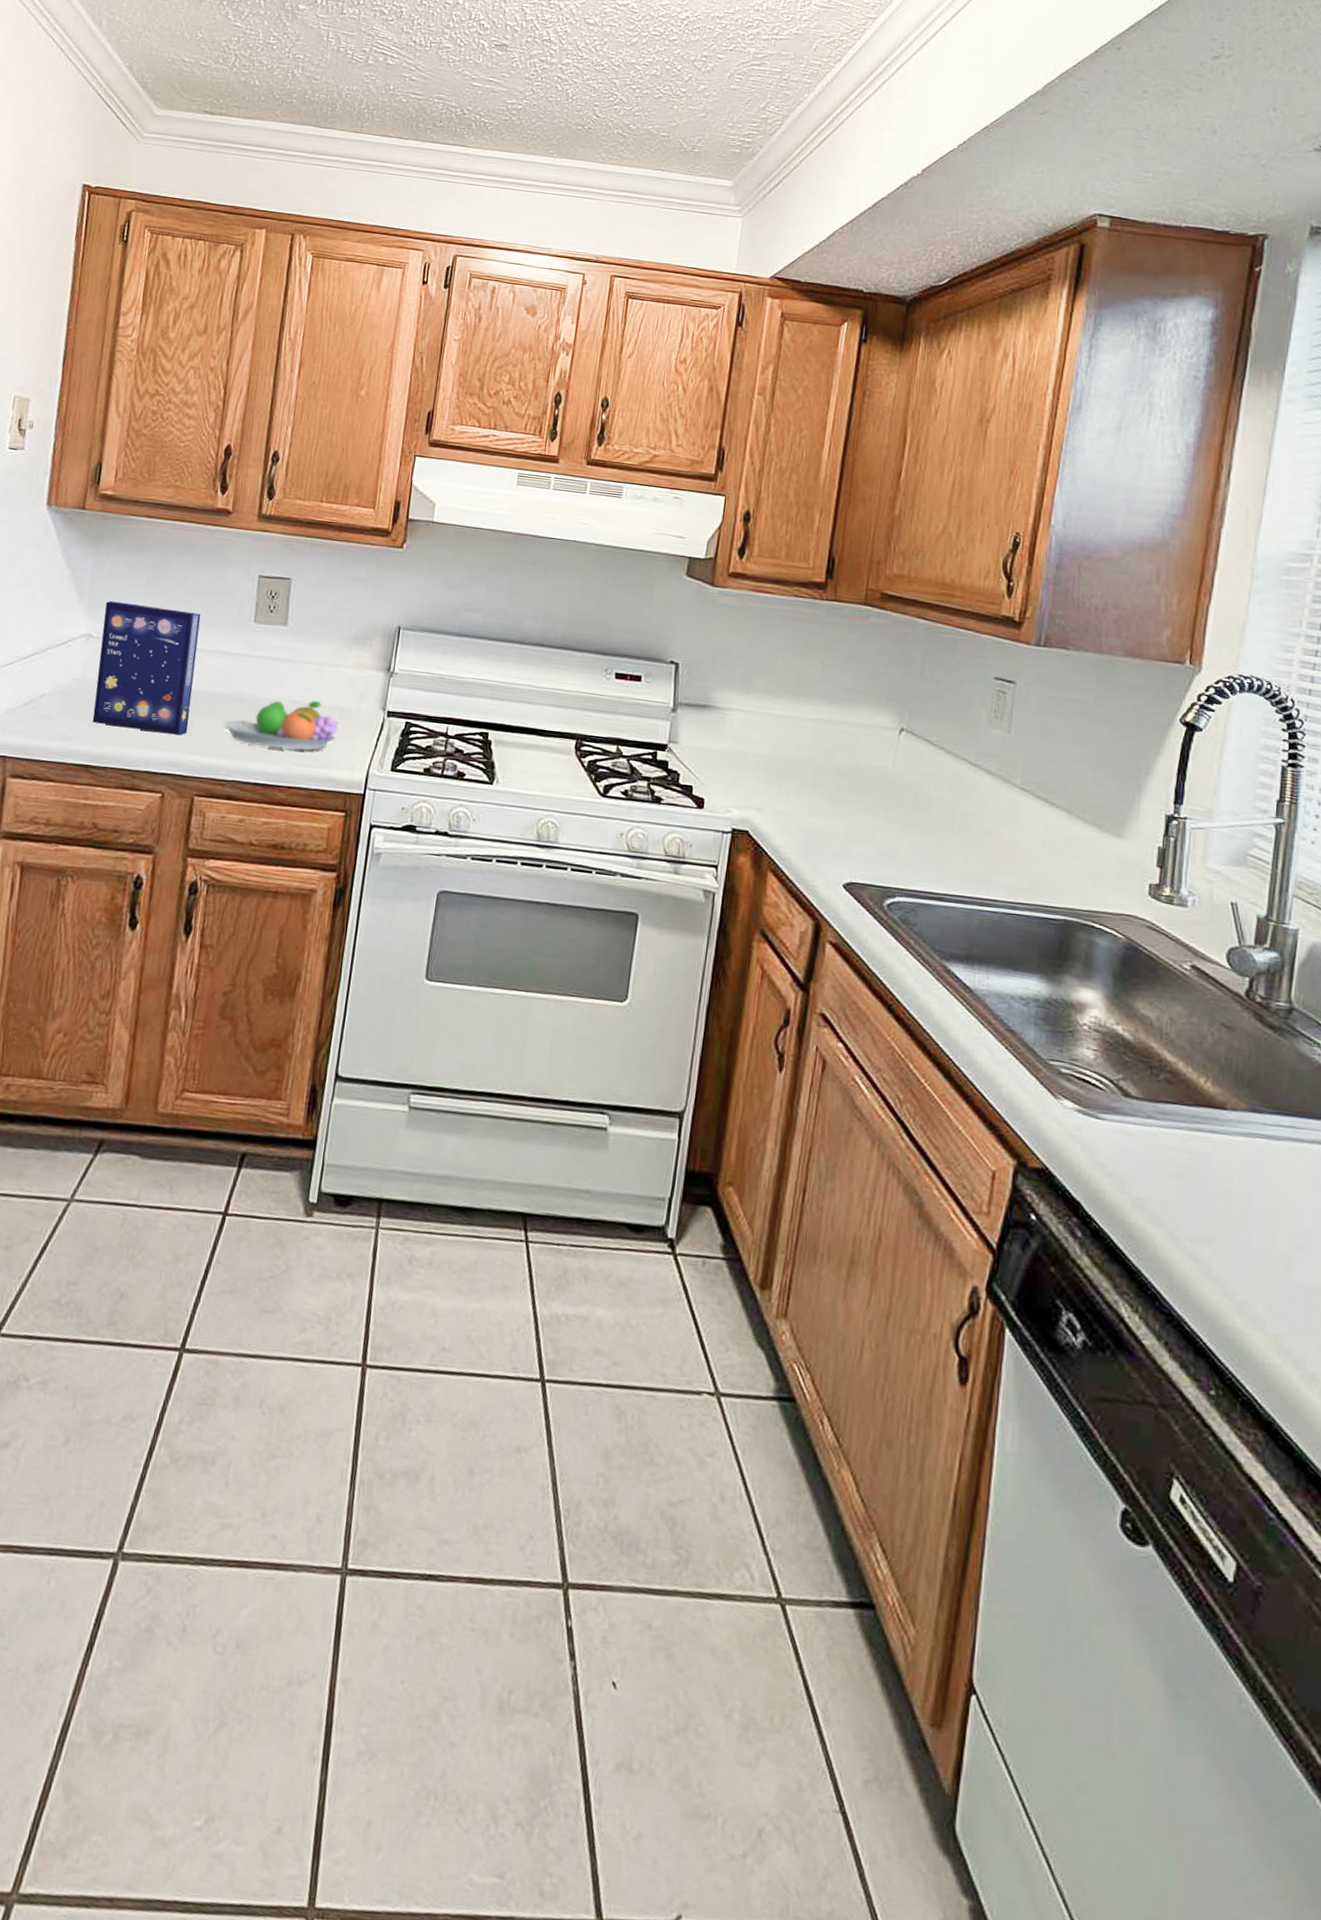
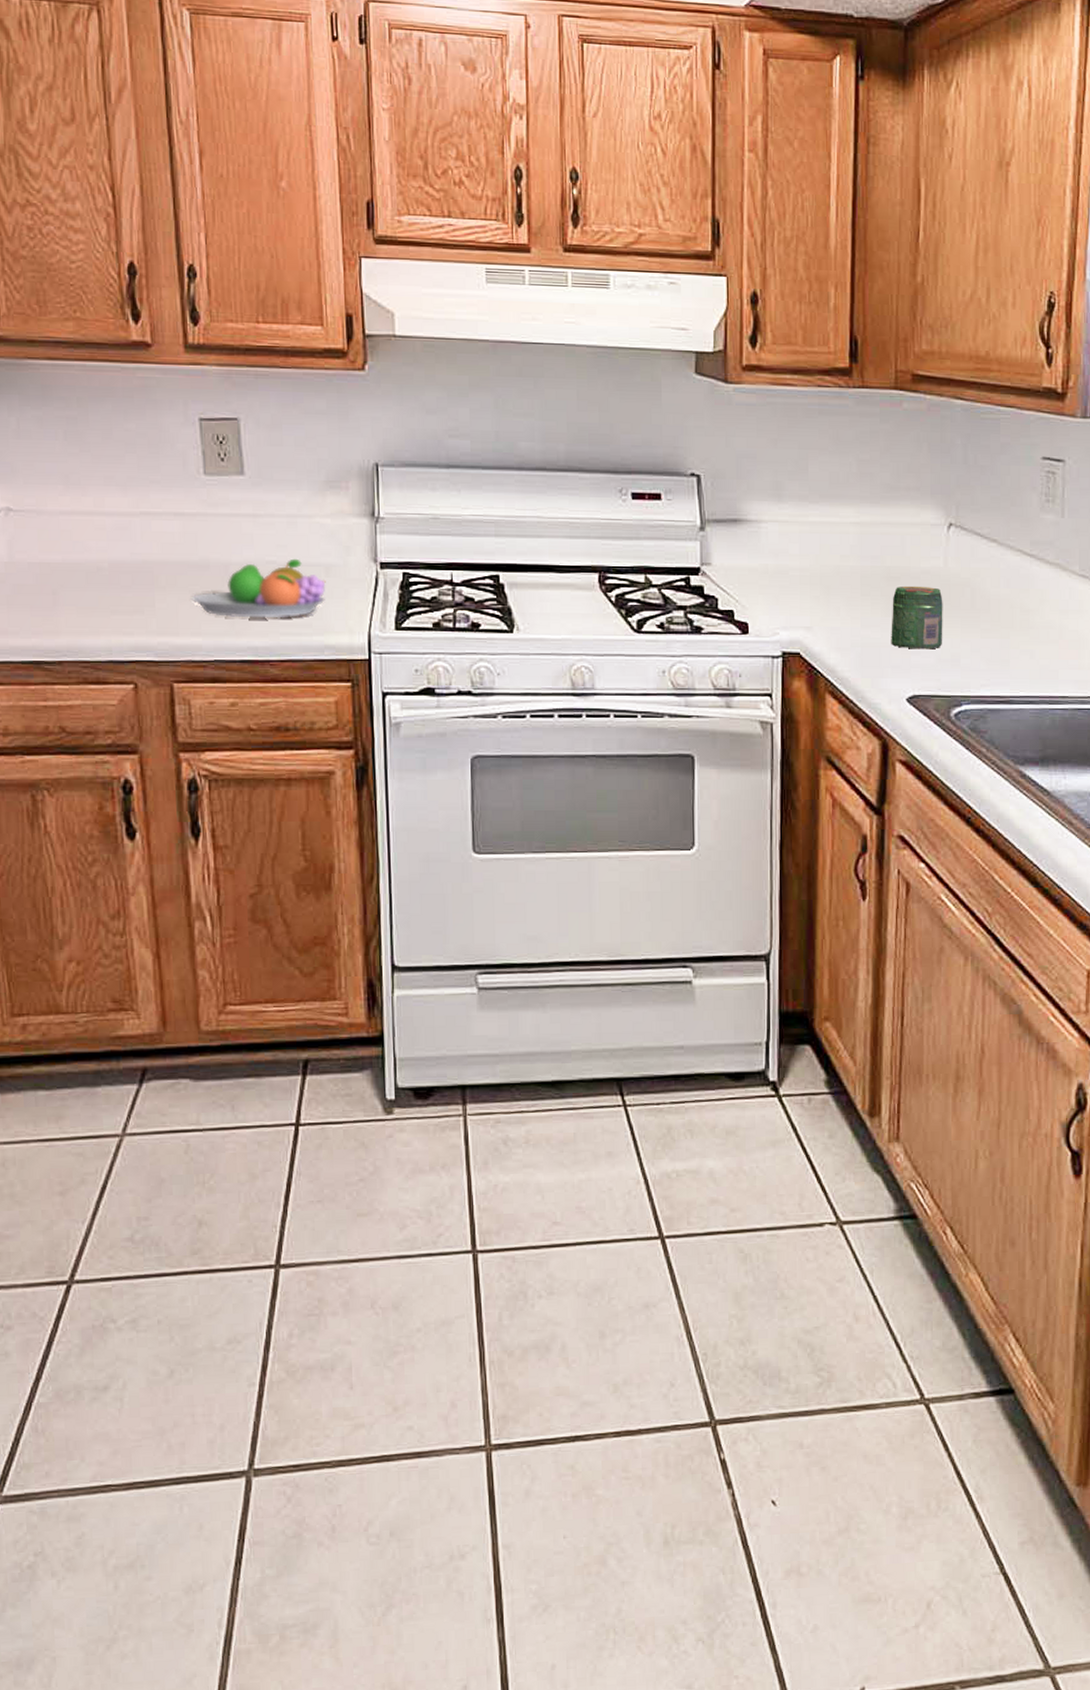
cereal box: present [92,600,201,735] -> none [19,465,150,616]
jar: none [834,780,888,841] -> present [891,585,943,650]

